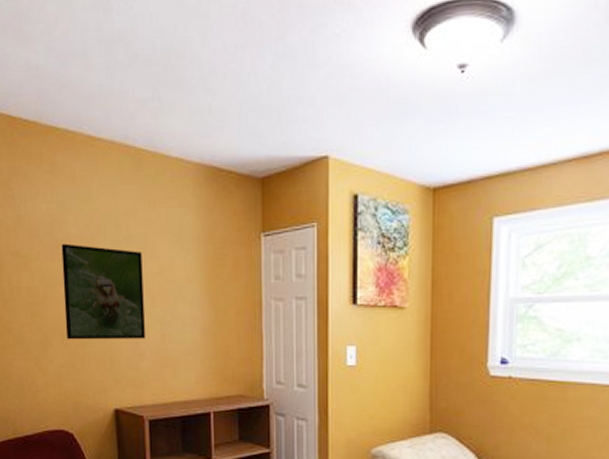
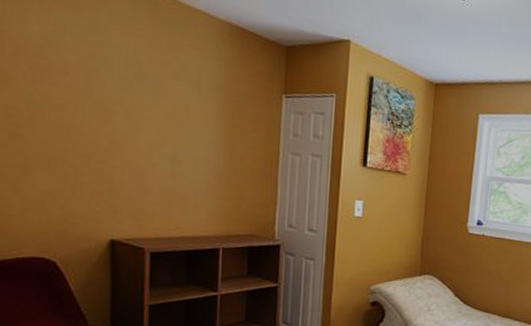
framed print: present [61,243,146,340] -> none [54,68,155,175]

